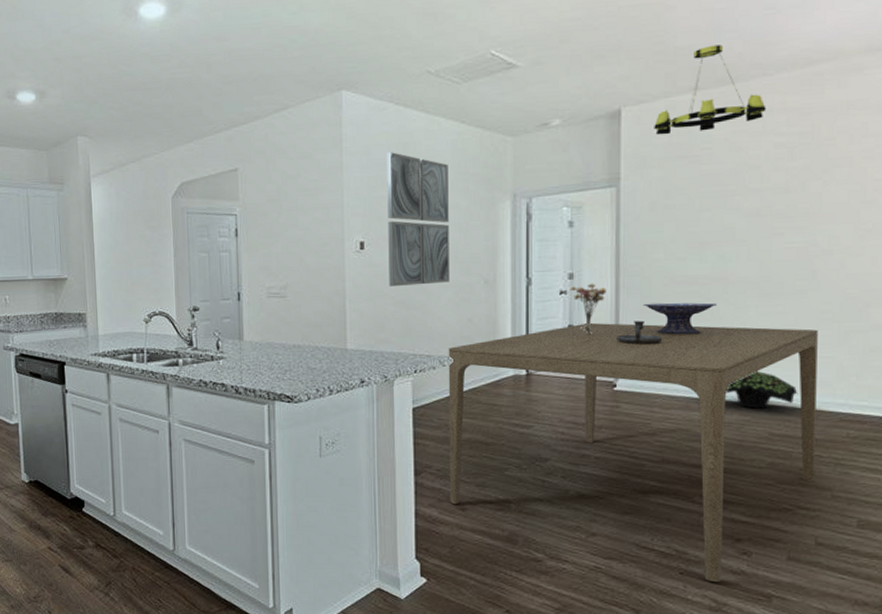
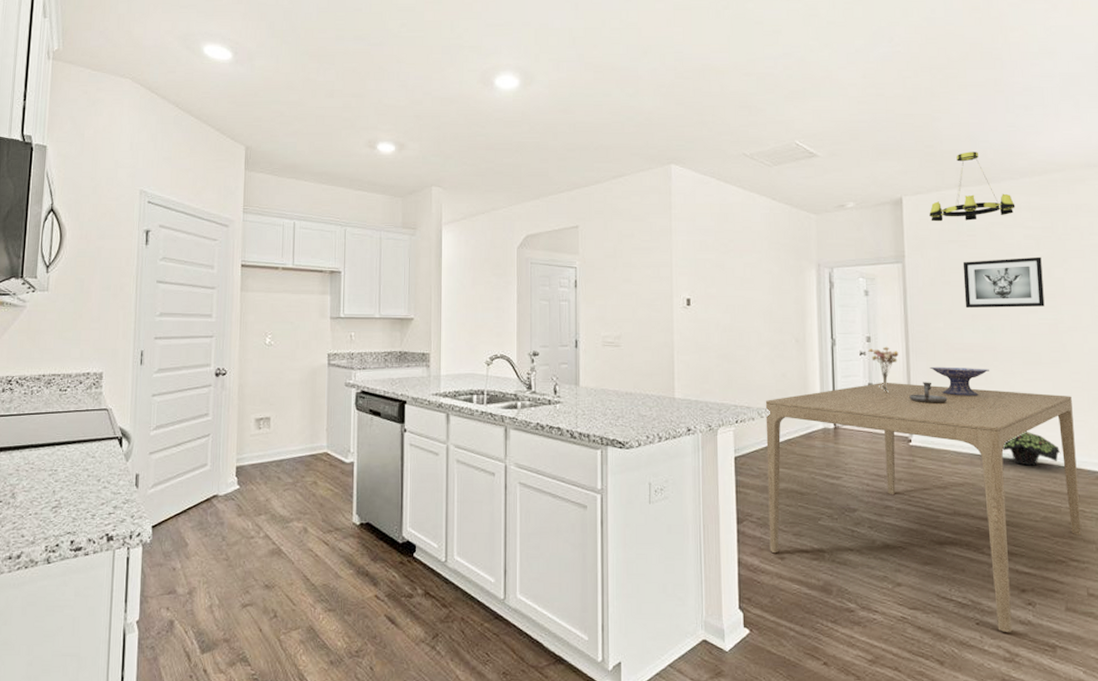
wall art: present [387,152,450,287] -> none [710,221,765,342]
wall art: none [692,168,795,234] -> present [962,256,1045,308]

